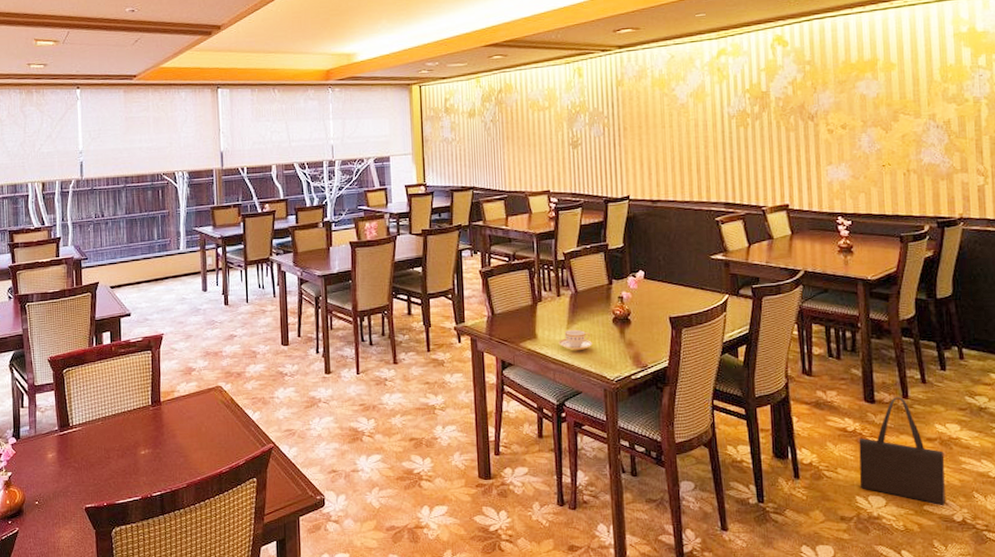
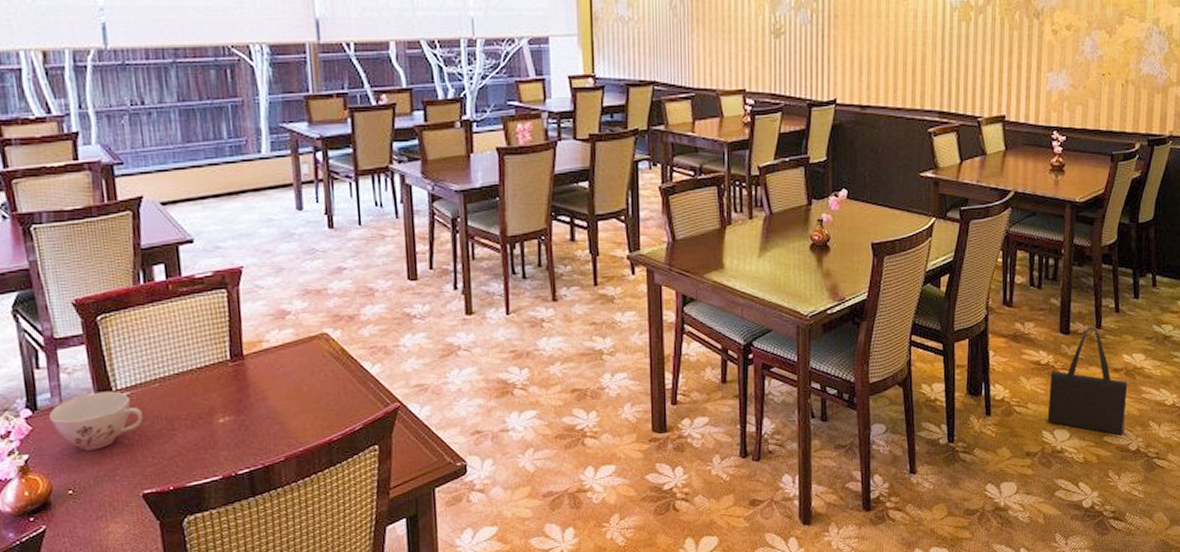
teacup: none [28,426,89,471] -> present [49,391,143,451]
teacup: present [558,329,592,351] -> none [748,257,786,283]

